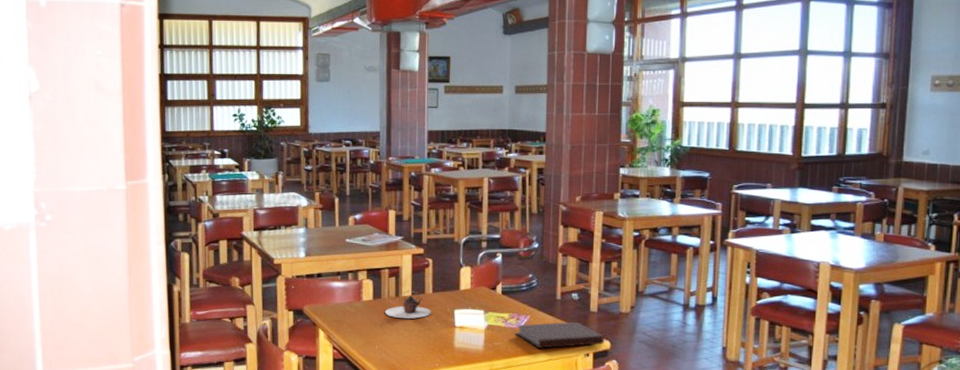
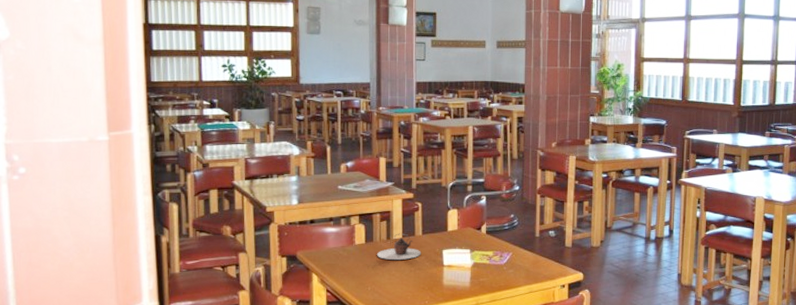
notebook: present [514,321,604,349] -> none [498,256,578,282]

